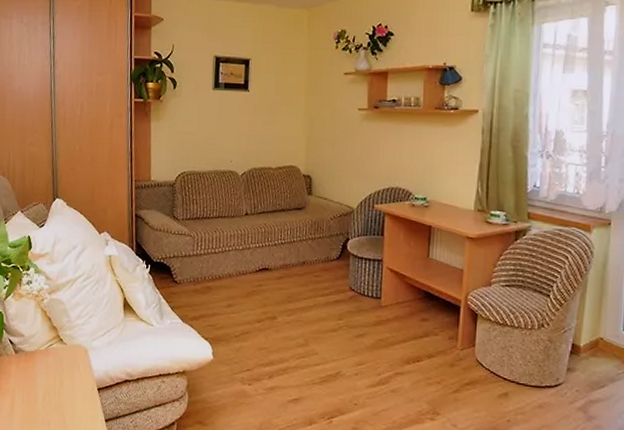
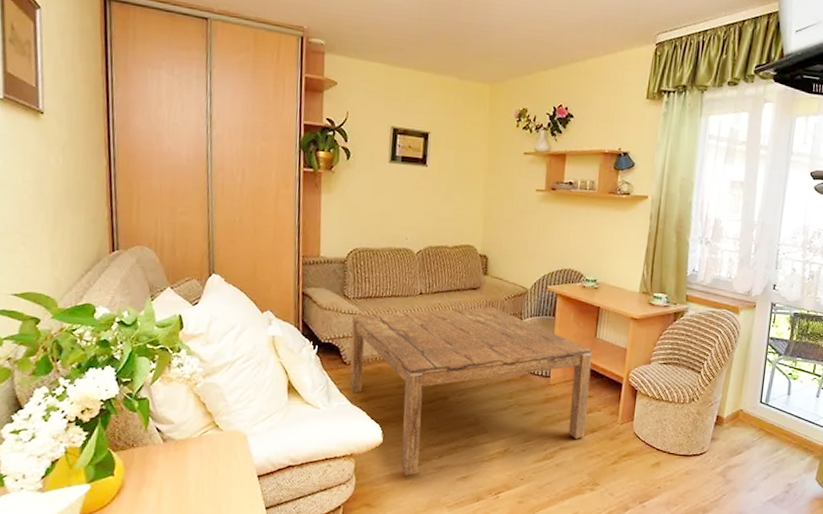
coffee table: none [180,226,426,395] -> present [349,306,593,476]

